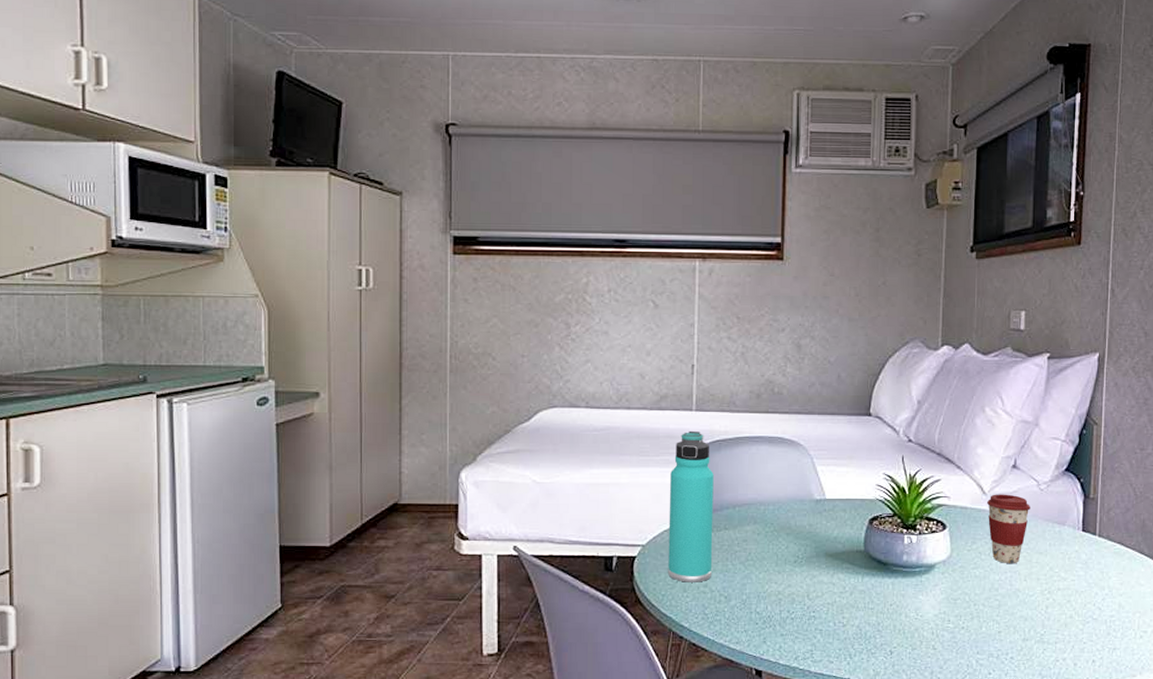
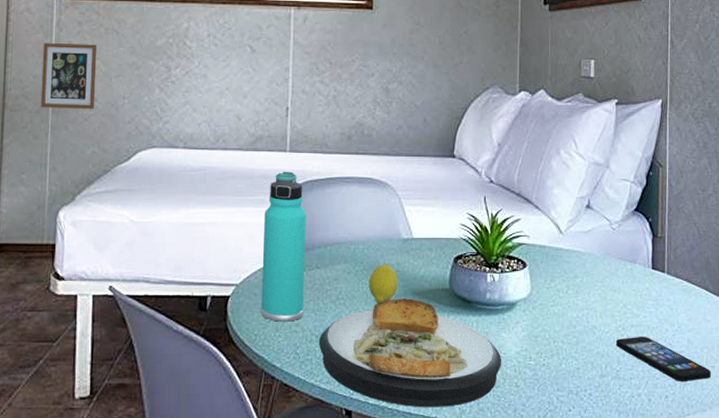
picture frame: none [438,301,494,368] -> present [40,43,98,109]
plate: none [728,560,919,669] -> present [319,298,502,408]
fruit: none [779,524,810,565] -> present [369,263,398,304]
coffee cup: present [987,494,1030,564] -> none [564,233,604,302]
smartphone: none [1040,600,1143,646] -> present [615,337,711,381]

